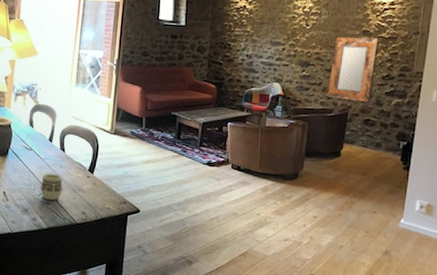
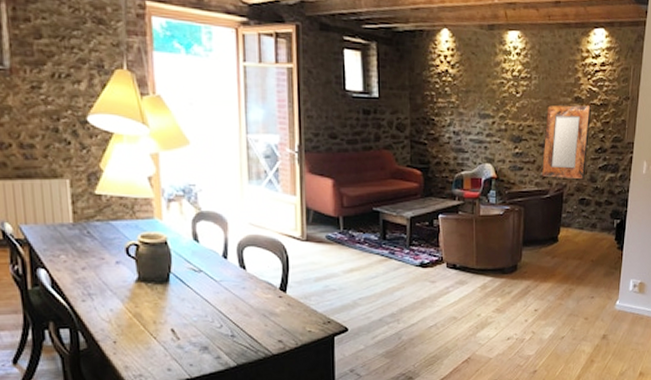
cup: present [40,173,63,201] -> none [220,299,250,332]

